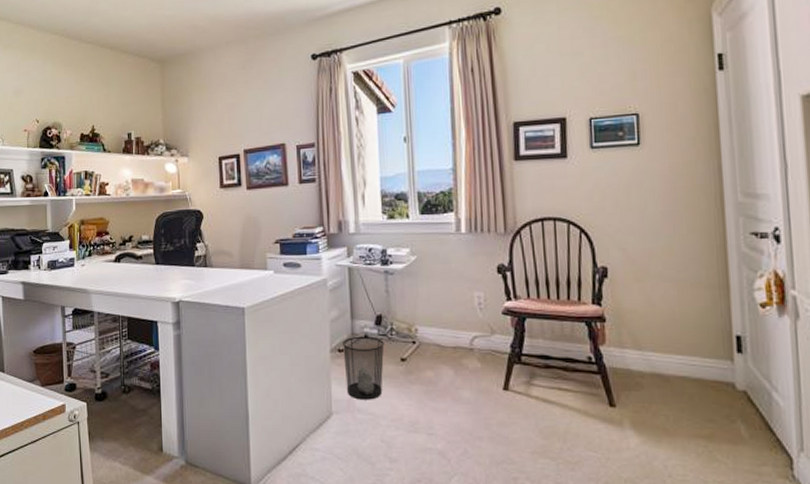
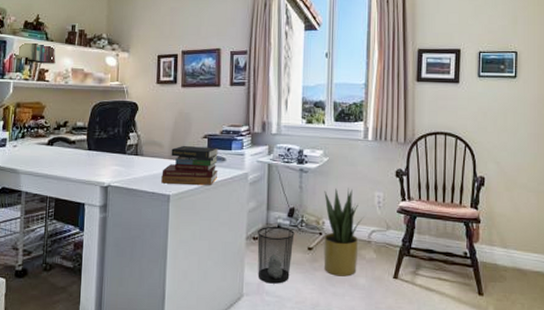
books: none [72,156,115,177] -> present [13,43,56,64]
books: none [234,252,295,296] -> present [161,145,219,185]
planter: none [414,289,463,390] -> present [323,187,364,277]

